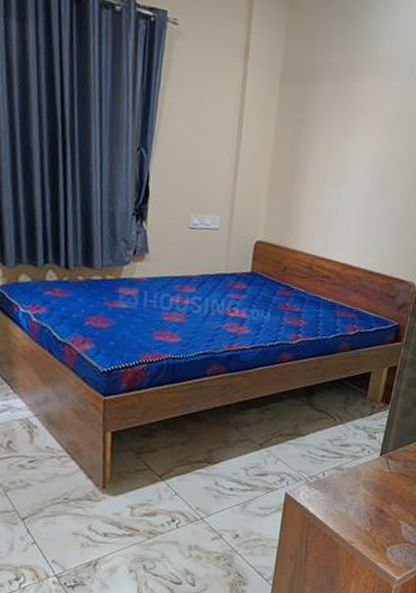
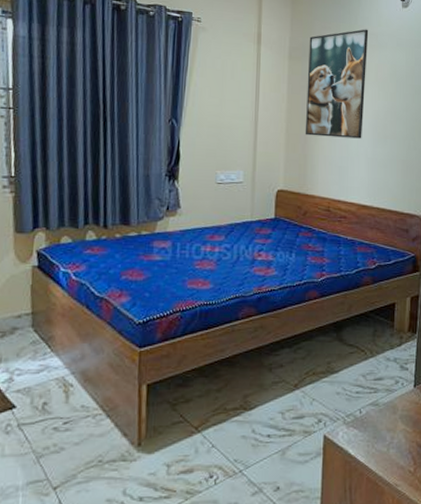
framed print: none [291,49,379,189] -> present [305,29,369,139]

